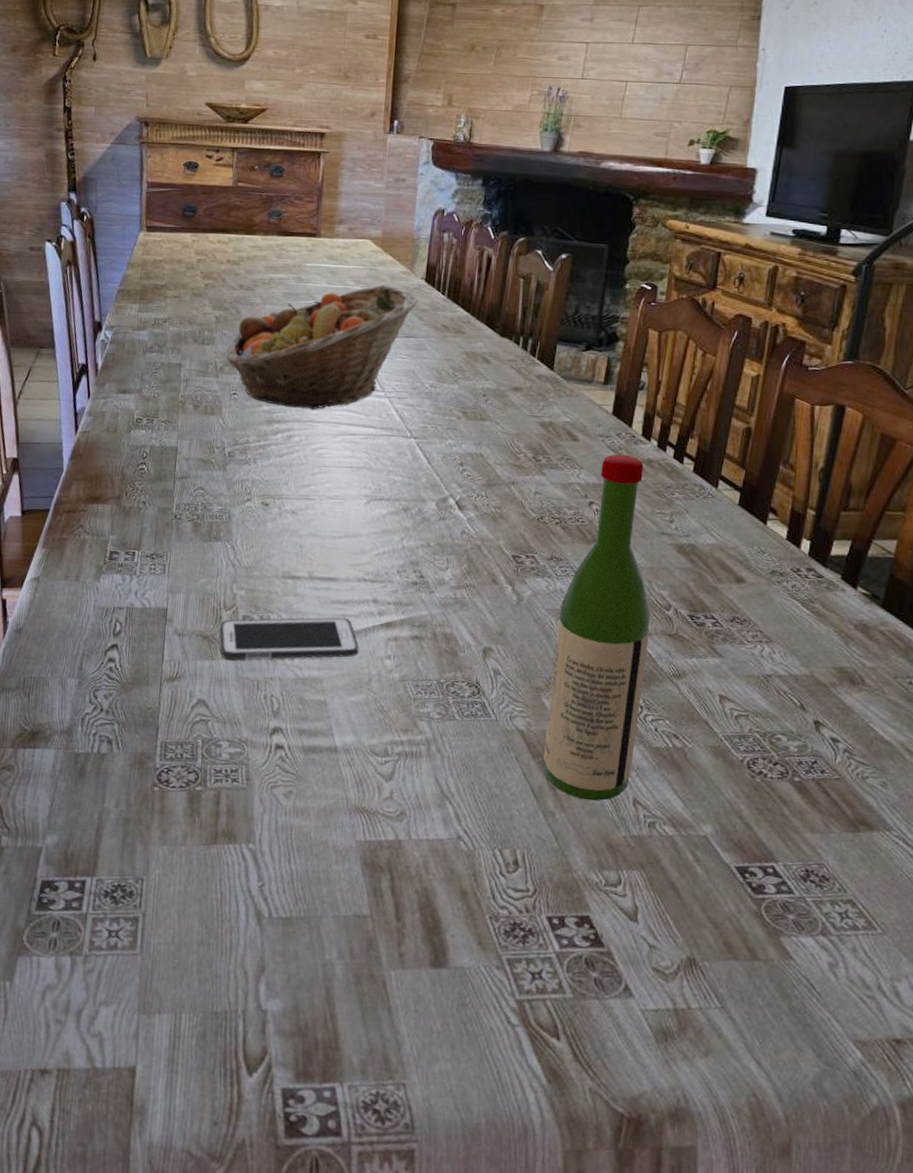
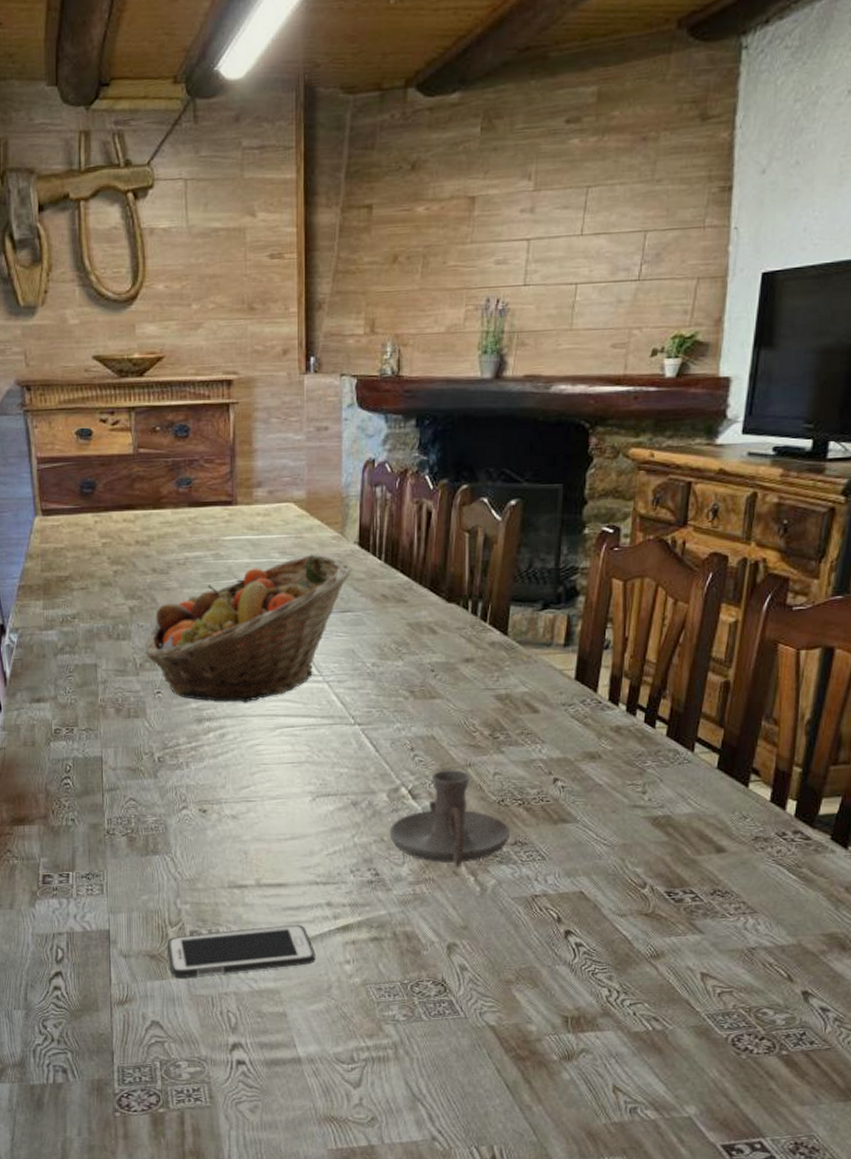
candle holder: none [436,485,548,577] -> present [389,768,511,868]
wine bottle: present [543,454,651,801] -> none [516,723,625,1091]

